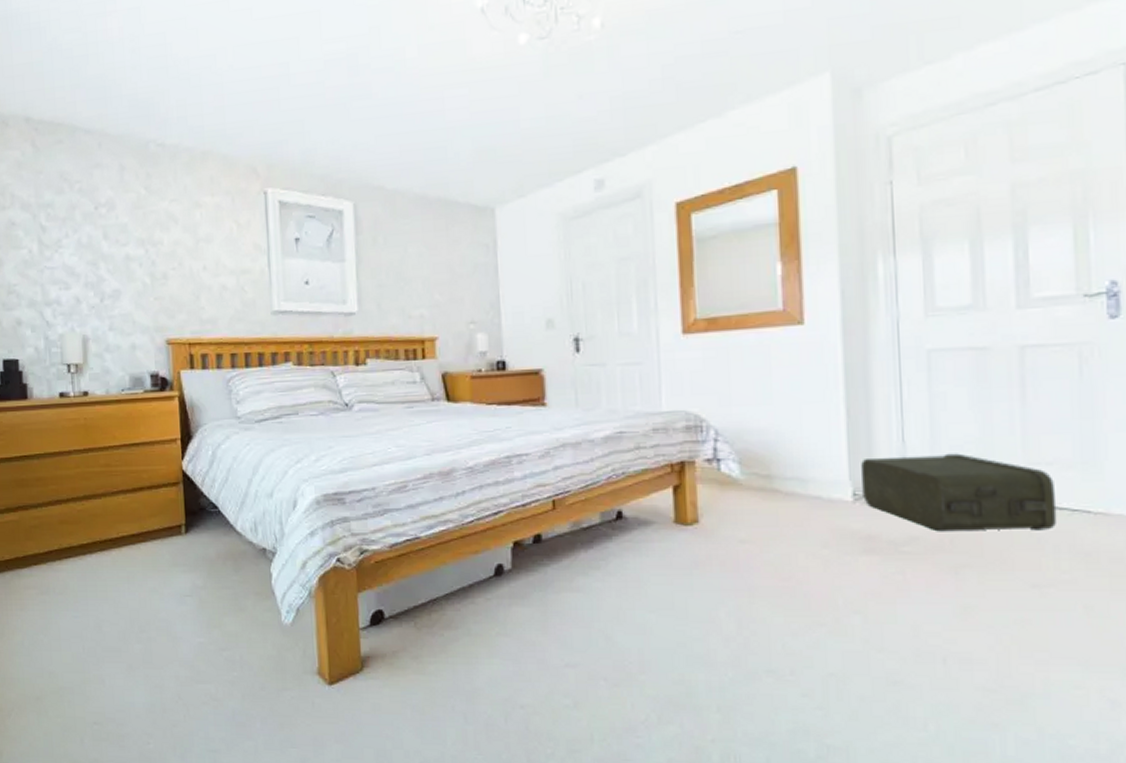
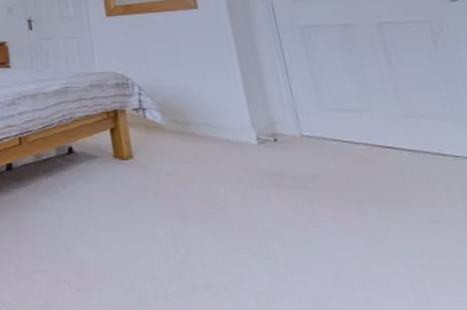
suitcase: present [861,453,1057,531] -> none [260,107,443,173]

